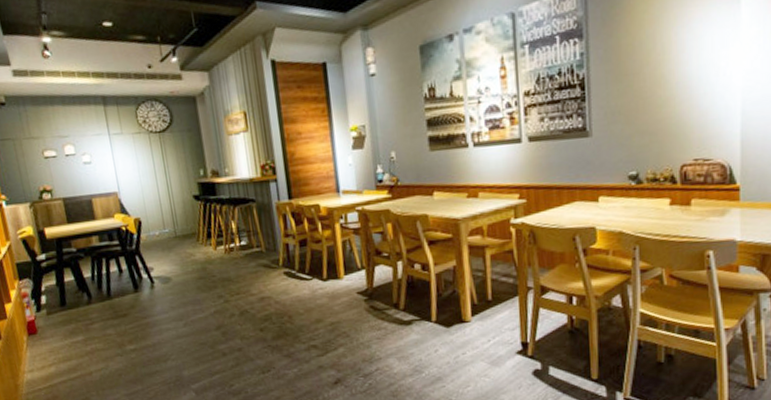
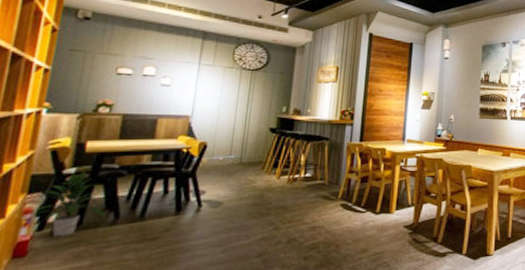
indoor plant: none [30,256,82,317] -> present [34,170,106,237]

